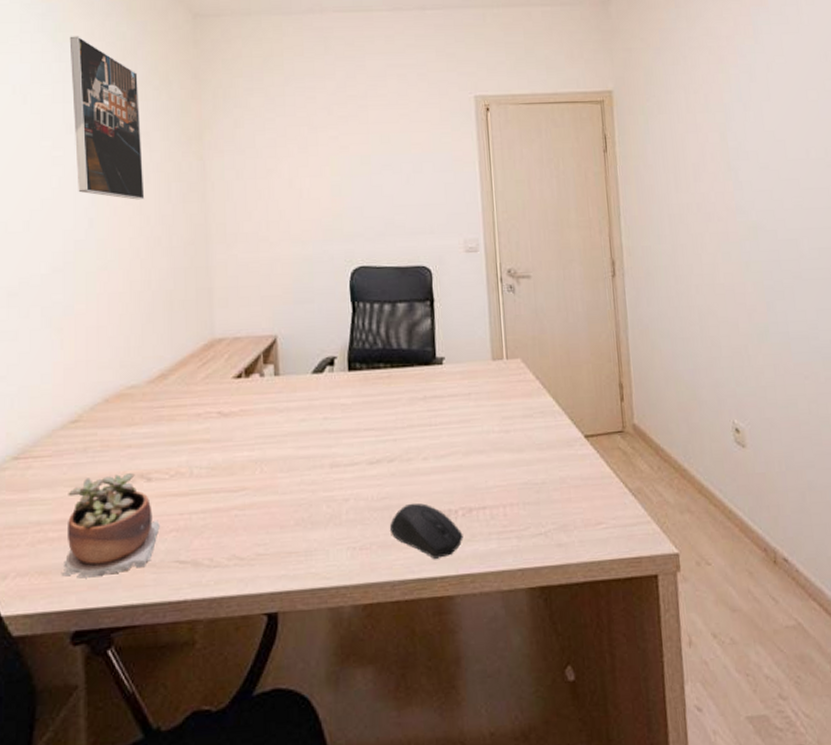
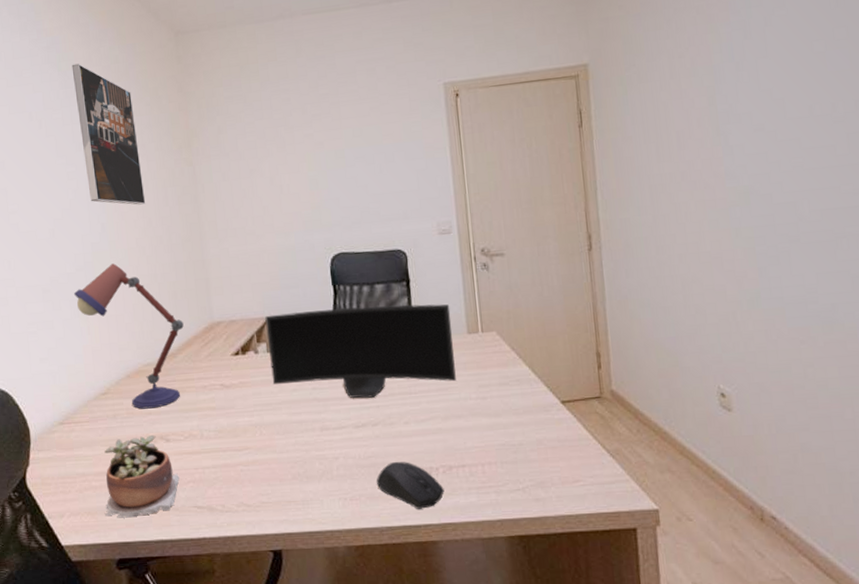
desk lamp: none [46,265,179,441] -> present [73,263,184,409]
monitor: none [274,326,479,430] -> present [265,304,456,398]

